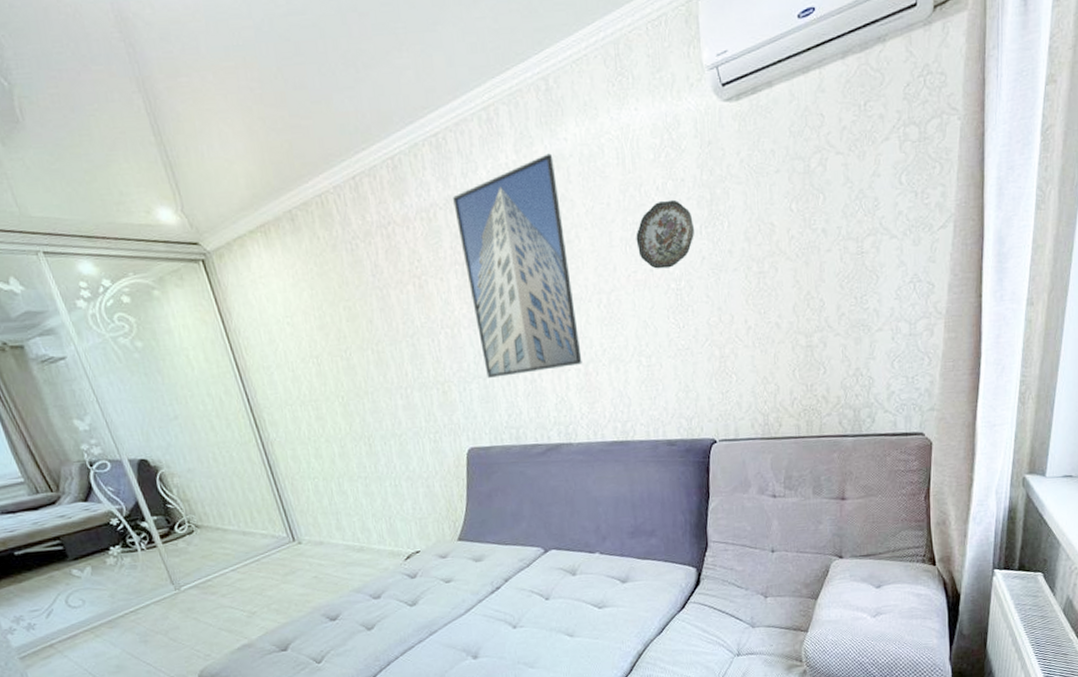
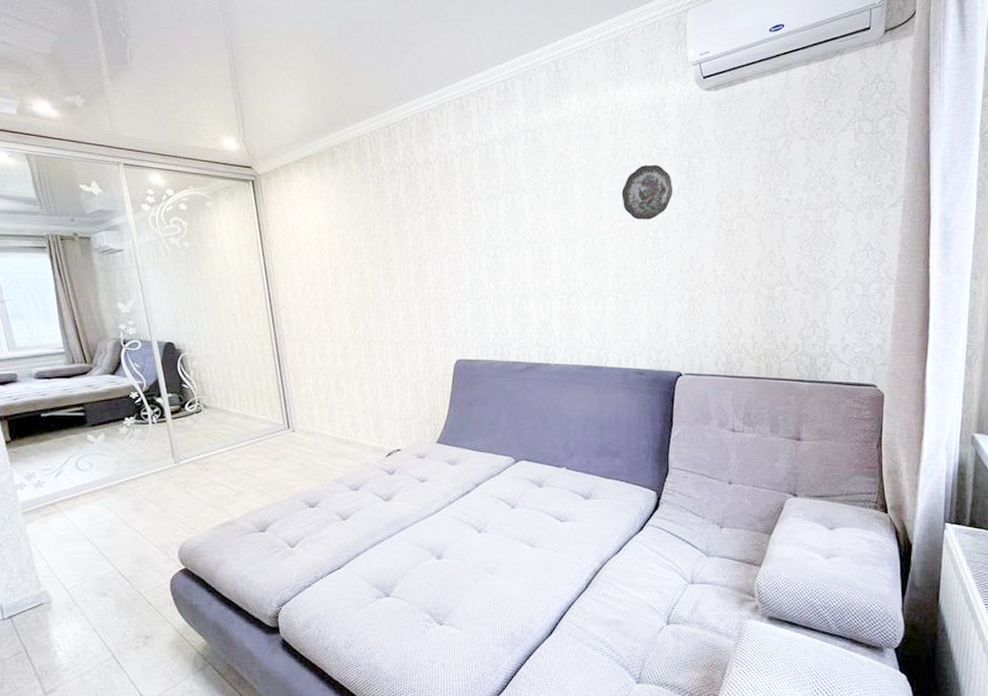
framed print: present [453,153,582,378] -> none [469,120,566,299]

